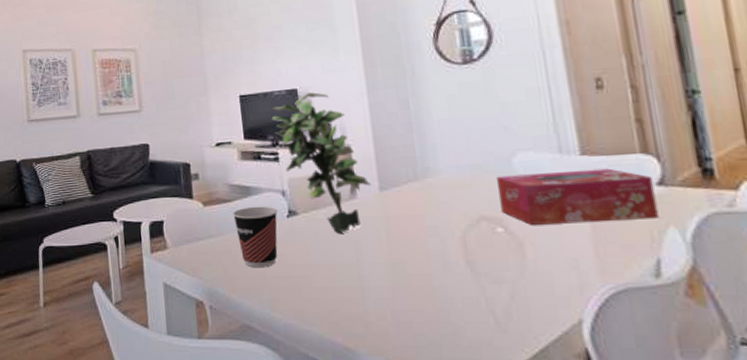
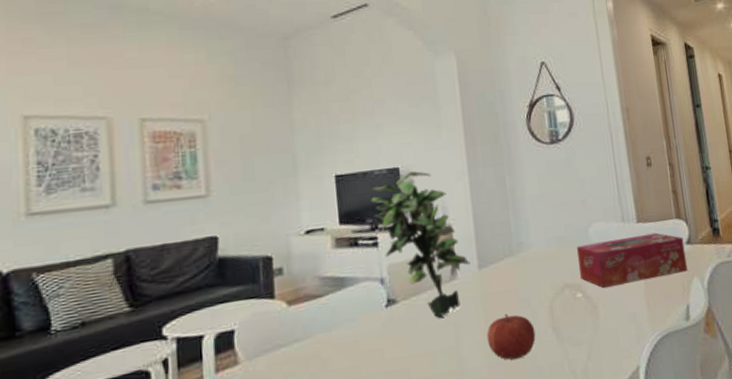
cup: present [233,206,278,268] -> none [324,297,375,370]
fruit: none [389,238,446,285] -> present [486,313,536,360]

